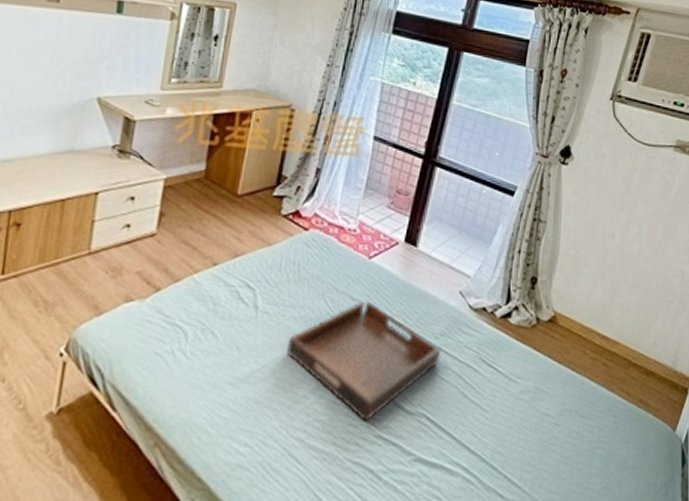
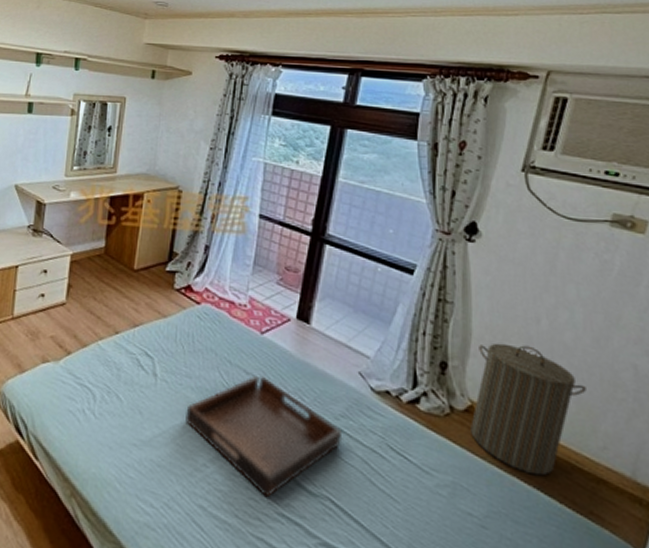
laundry hamper: none [552,257,645,374] -> present [470,343,586,476]

